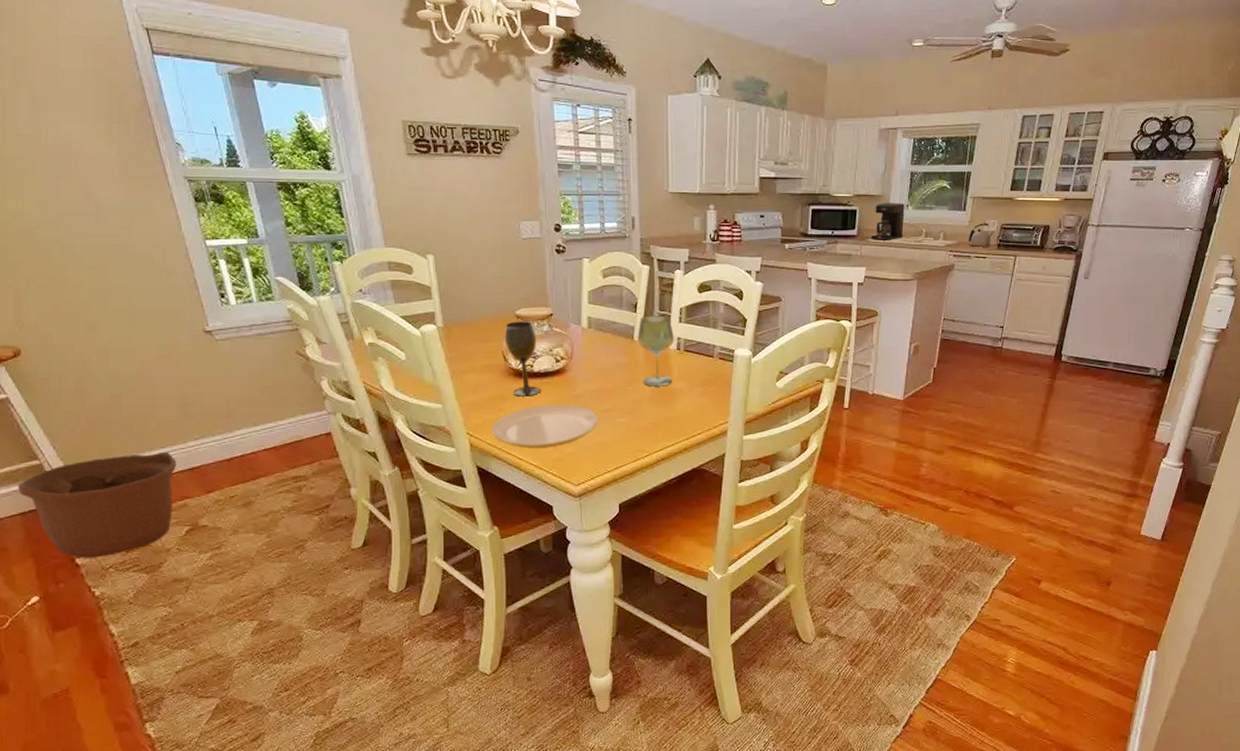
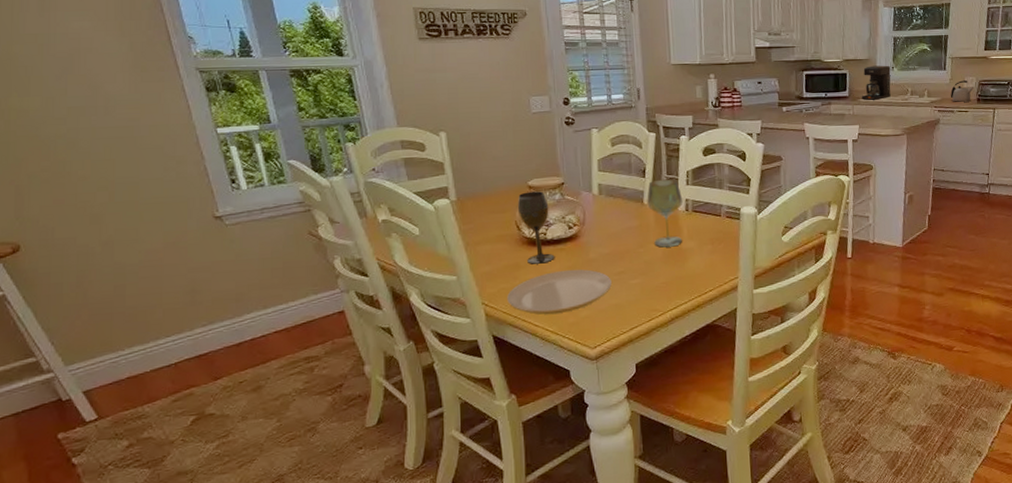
basket: present [17,451,176,558] -> none [11,340,182,457]

